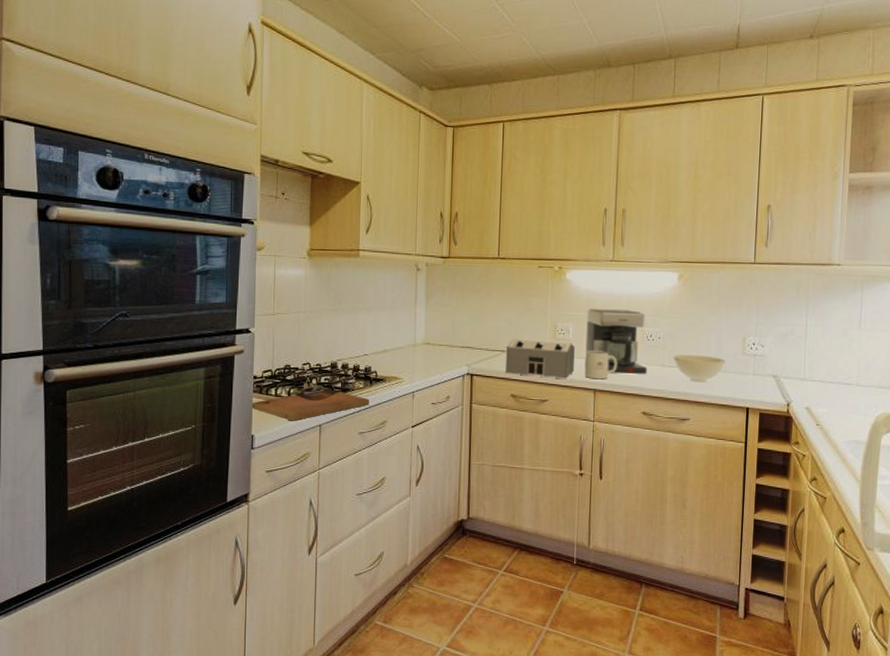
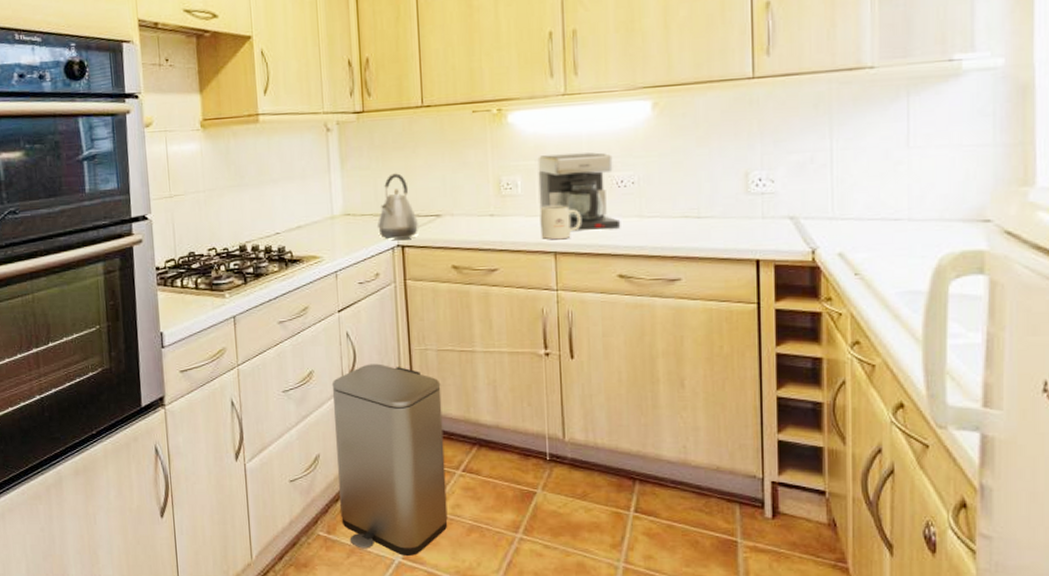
cutting board: present [251,389,369,421] -> none [157,275,287,314]
pedal bin: none [397,474,493,644] -> present [331,363,448,556]
kettle: none [451,312,487,369] -> present [376,173,419,240]
toaster: present [505,337,575,380] -> none [440,197,527,243]
bowl: present [673,355,726,383] -> none [653,199,724,234]

